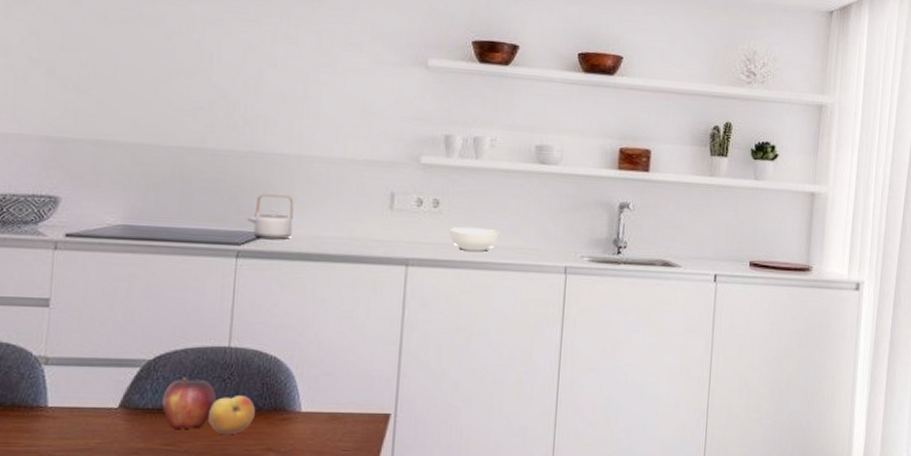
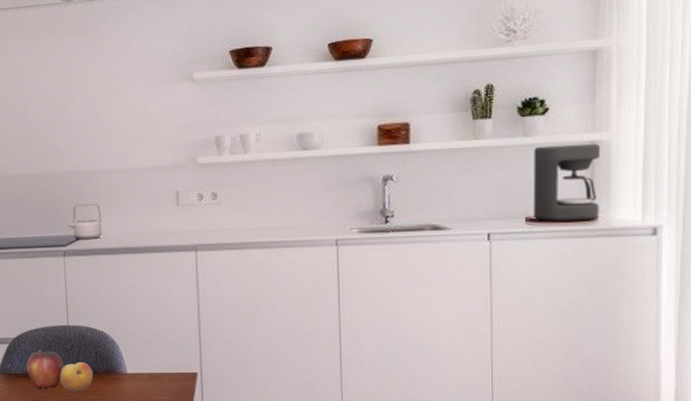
bowl: present [449,227,499,251] -> none [228,212,272,234]
coffee maker: none [756,191,818,270] -> present [533,143,600,222]

